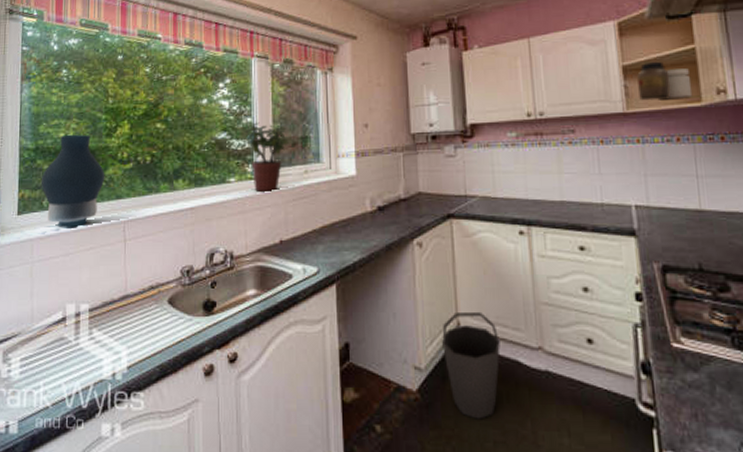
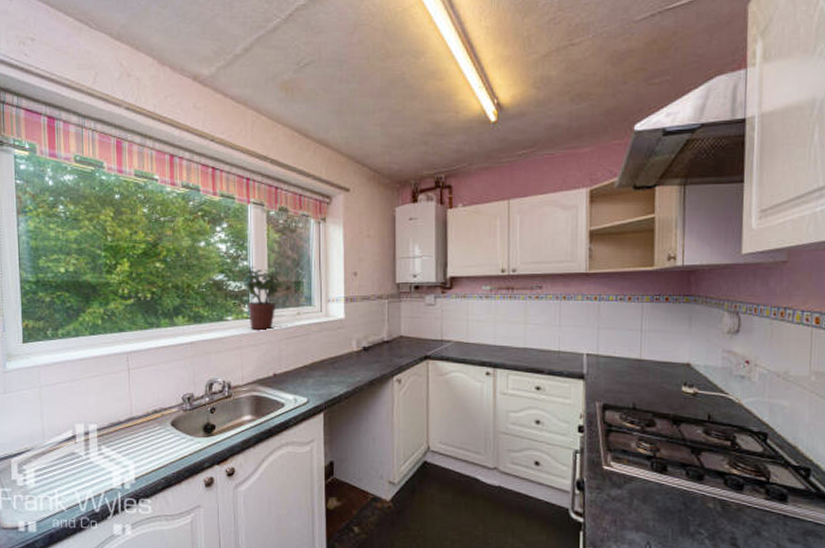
vase: present [40,135,105,228] -> none [43,270,107,357]
bucket: present [442,311,500,420] -> none [414,438,463,523]
jar: present [637,61,671,101] -> none [601,227,630,263]
jar: present [657,68,693,102] -> none [616,236,648,264]

